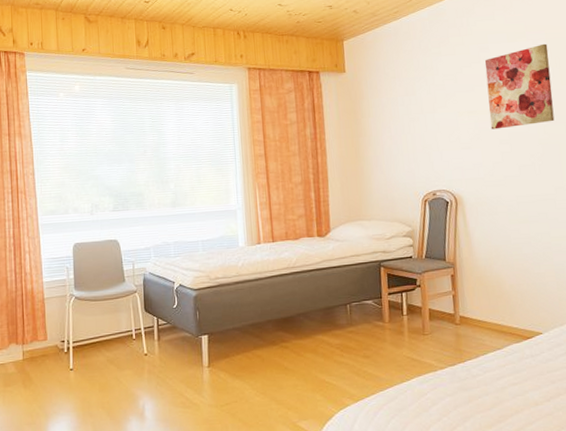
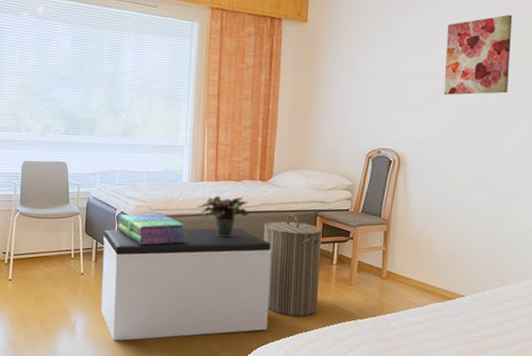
bench: none [164,288,345,422] -> present [101,228,272,341]
stack of books: none [177,281,250,317] -> present [117,213,187,245]
potted plant: none [256,255,313,300] -> present [197,195,251,237]
laundry hamper: none [327,267,394,375] -> present [263,213,322,316]

